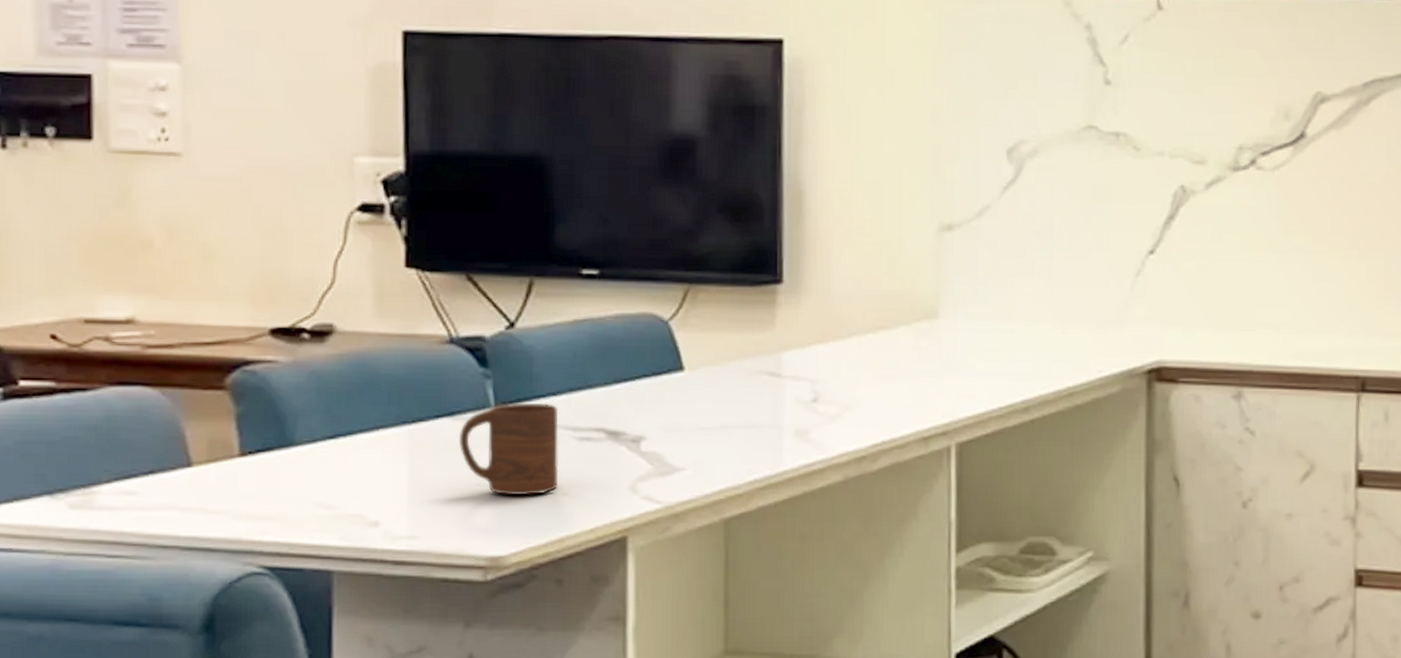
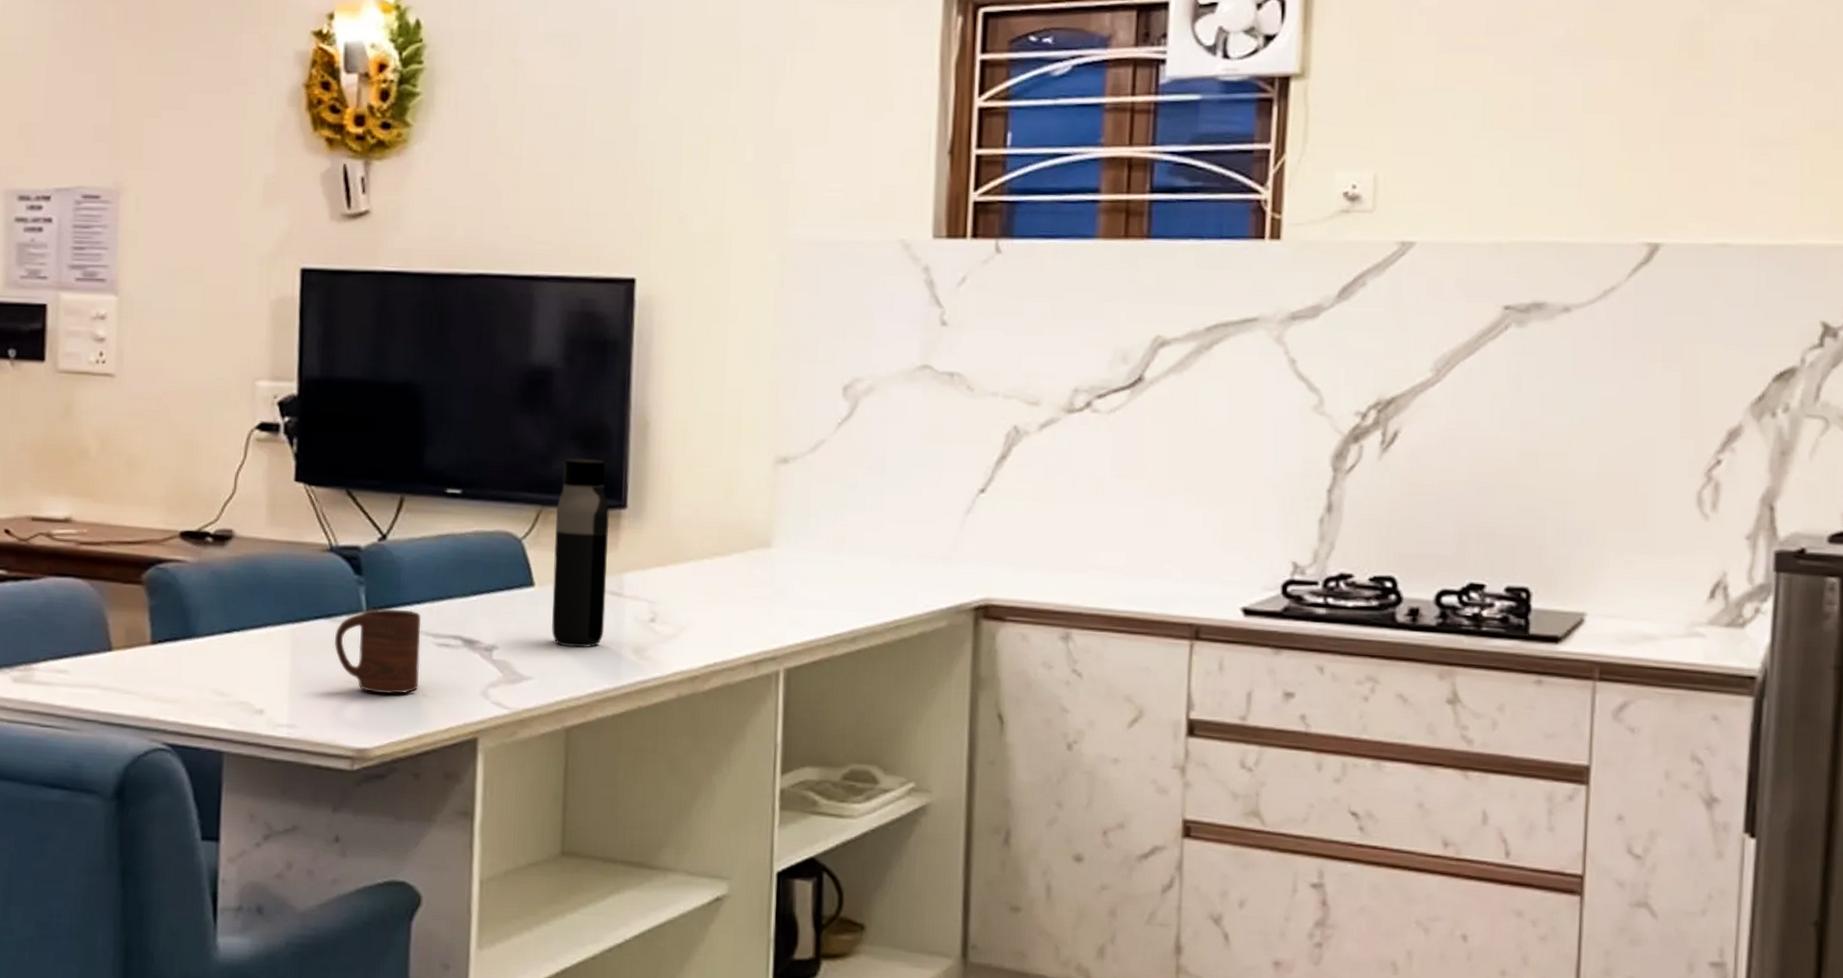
water bottle: none [704,231,765,434] -> present [552,458,610,648]

